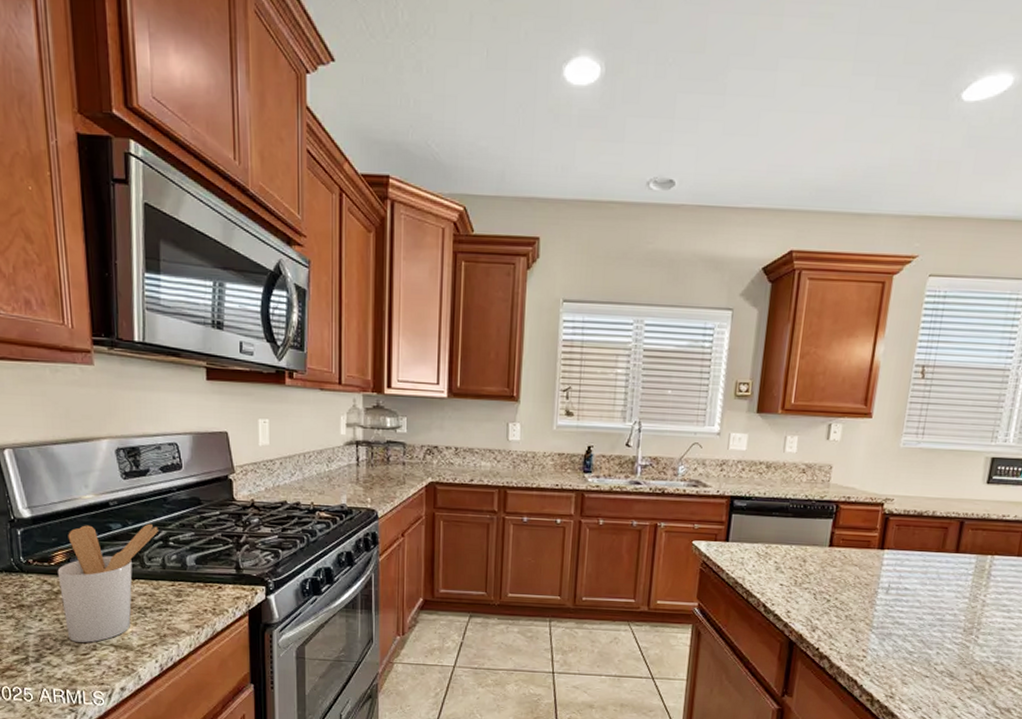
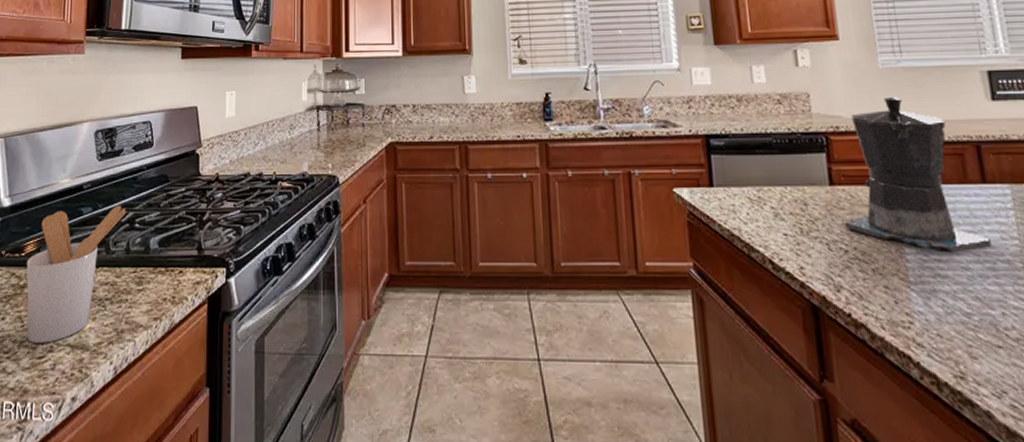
coffee maker: none [832,474,947,606] -> present [844,97,993,253]

